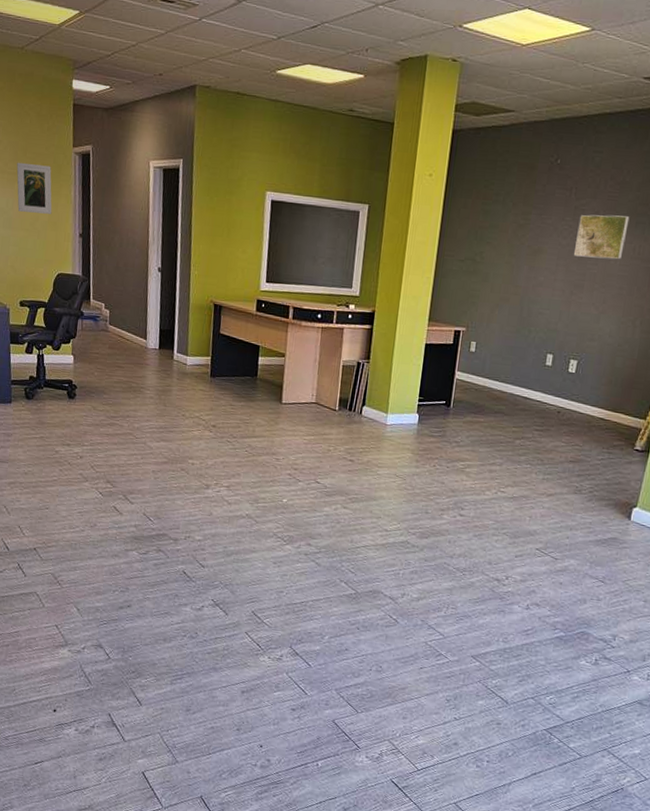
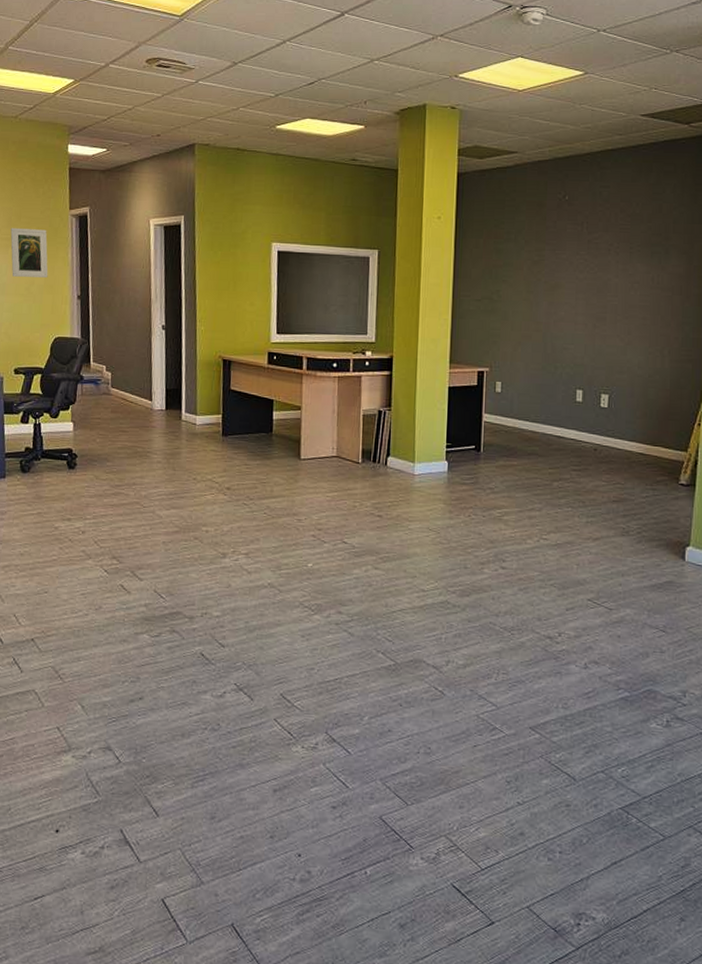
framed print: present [574,214,630,259] -> none [593,247,644,290]

